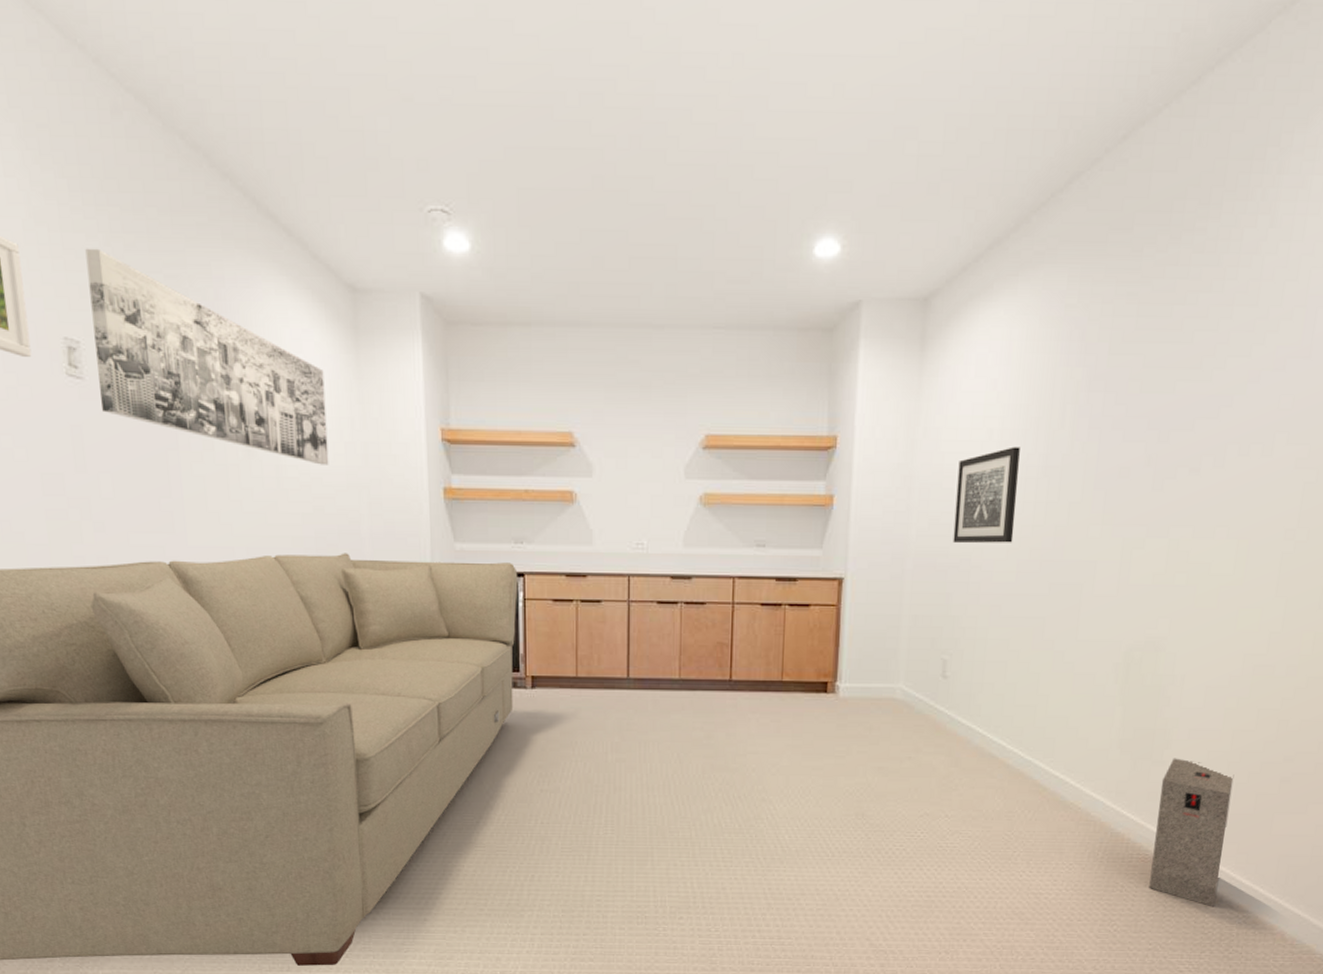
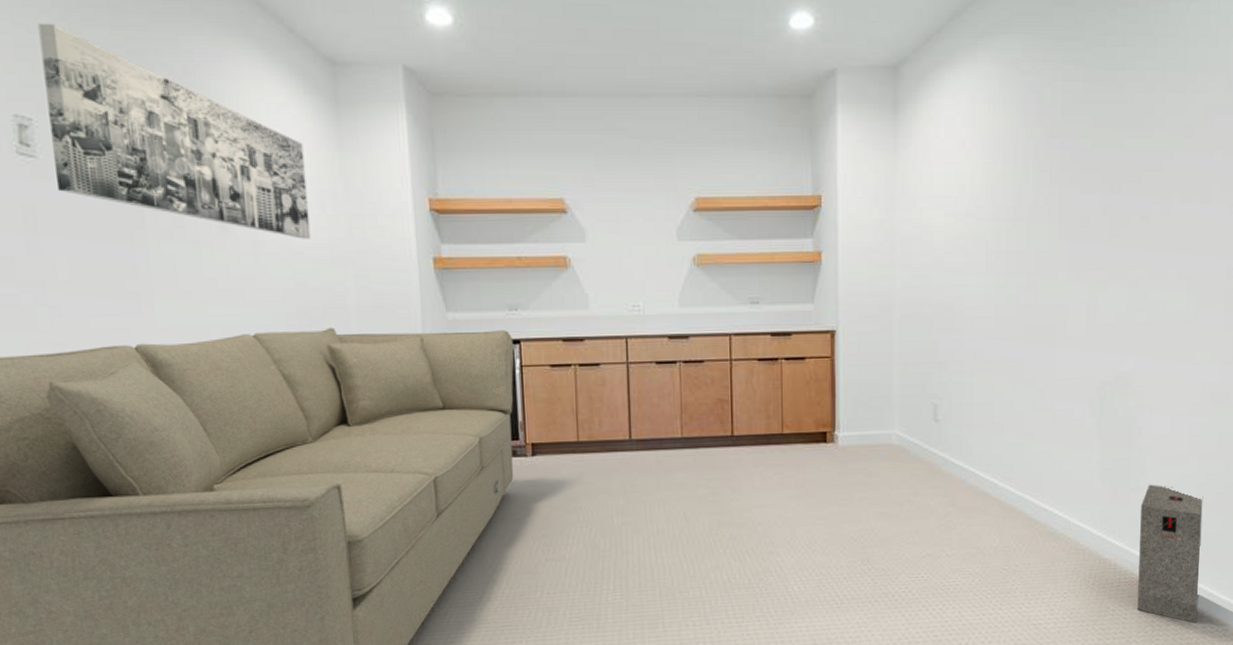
wall art: present [953,446,1020,544] -> none [935,201,991,293]

